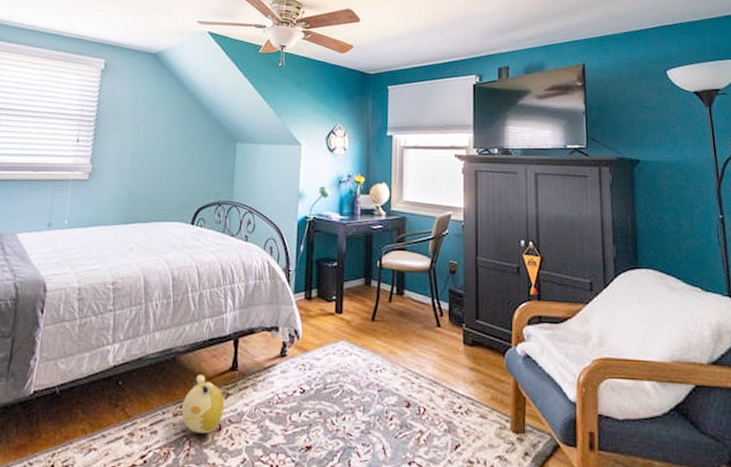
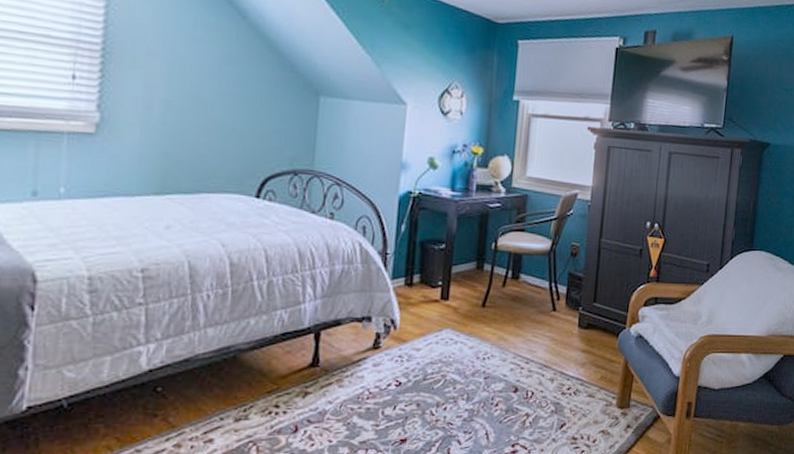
plush toy: present [181,374,225,434] -> none [246,373,303,438]

